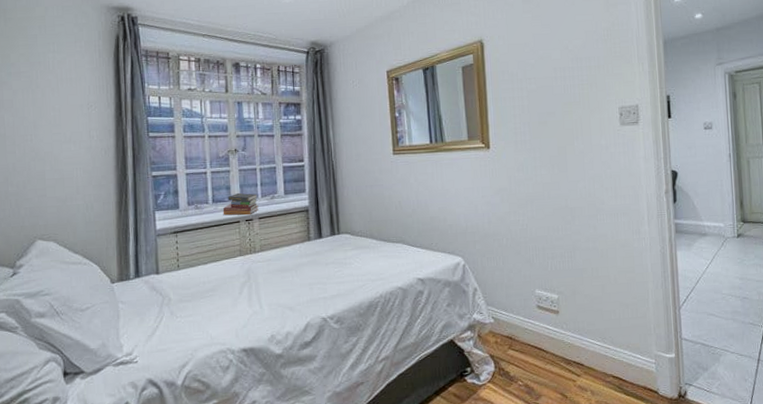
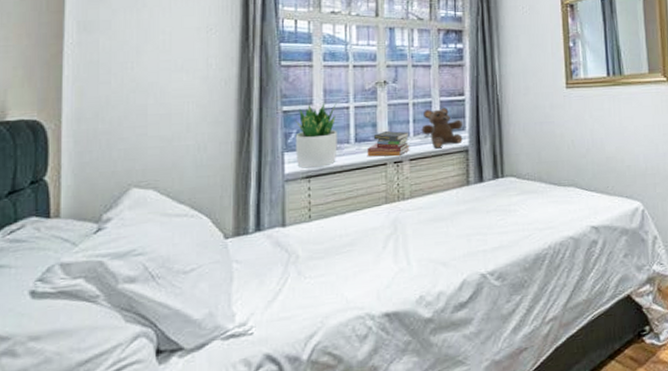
planter: none [161,168,199,225] -> present [294,102,338,169]
teddy bear: none [268,172,304,209] -> present [421,108,464,149]

